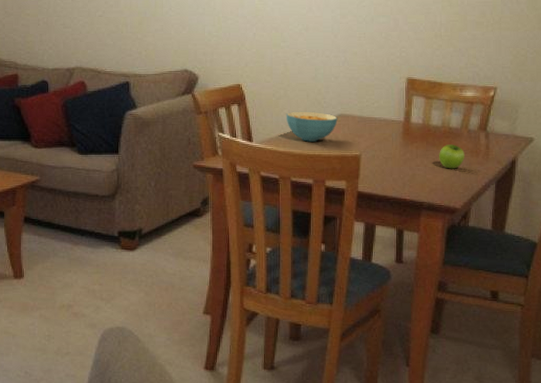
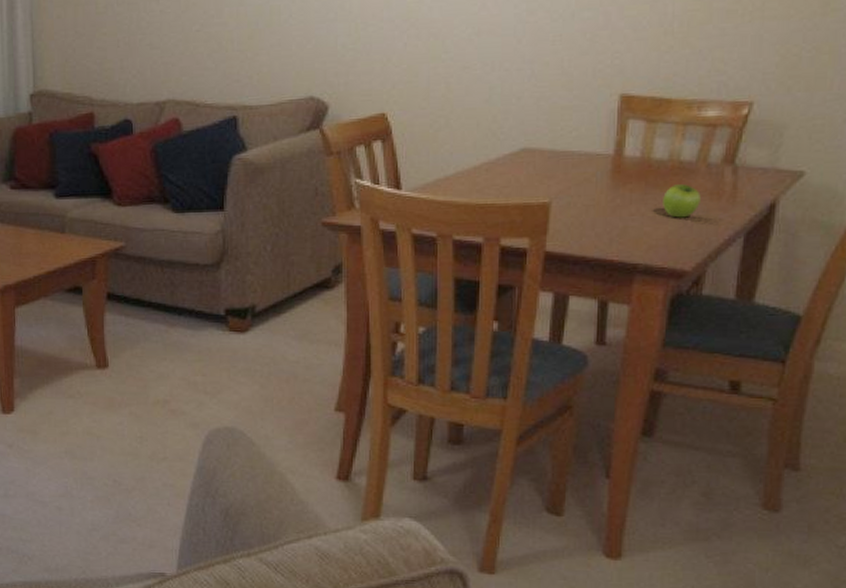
cereal bowl: present [286,111,338,142] -> none [447,146,519,187]

